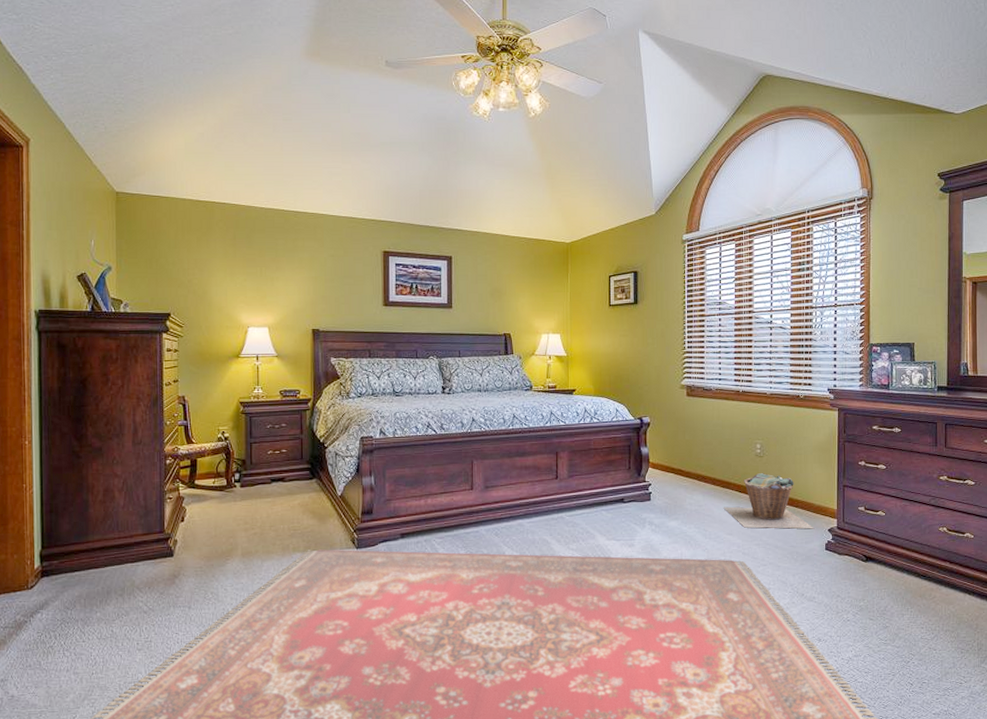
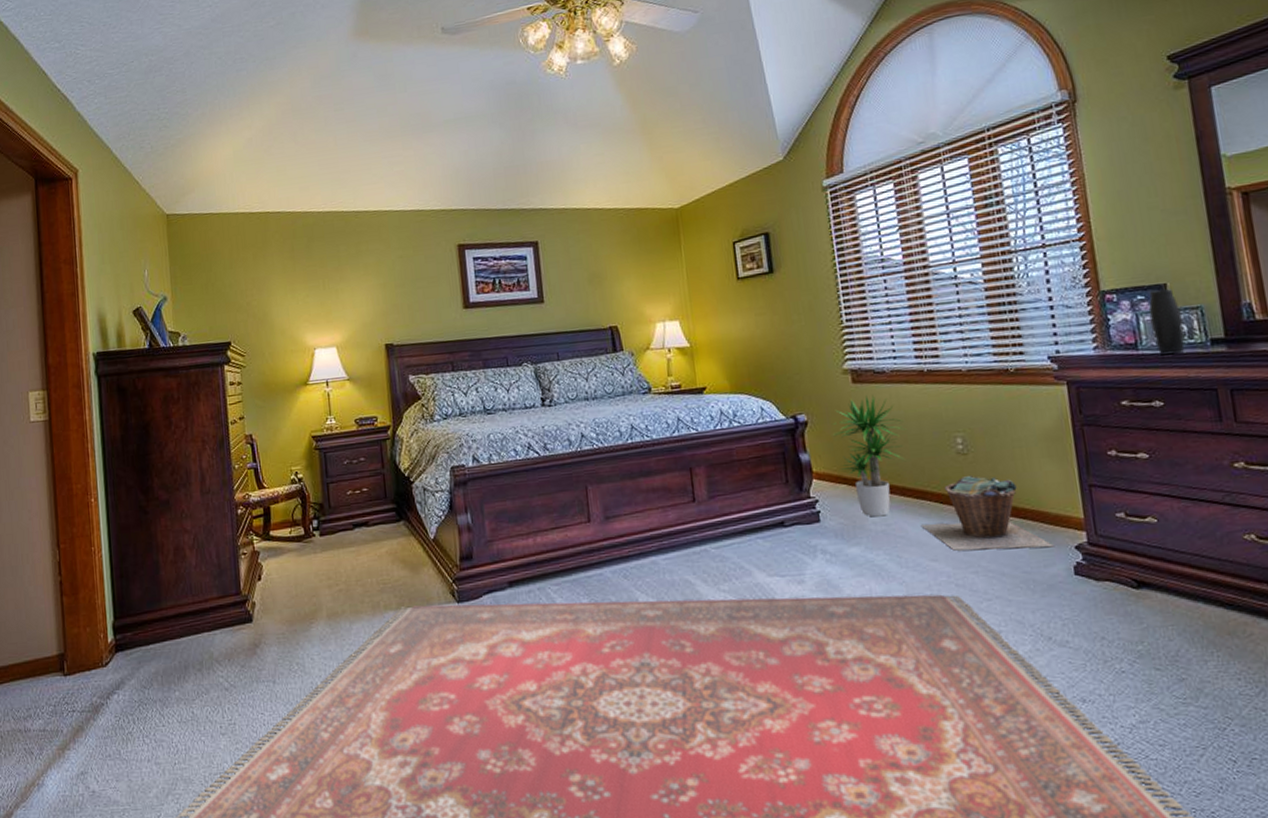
potted plant: none [667,406,722,499] -> present [830,394,907,517]
vase: none [900,347,921,395] -> present [1148,289,1185,356]

